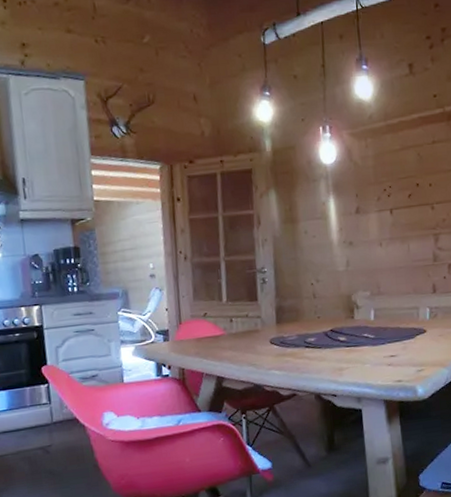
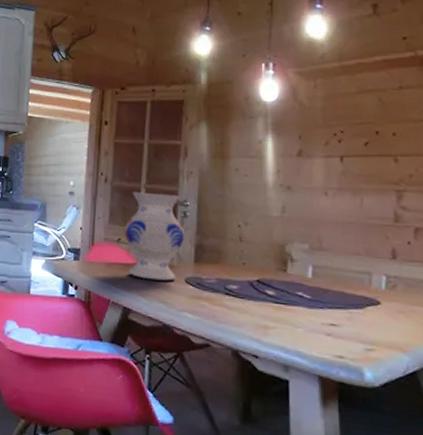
vase: none [209,263,266,348] -> present [124,192,185,281]

